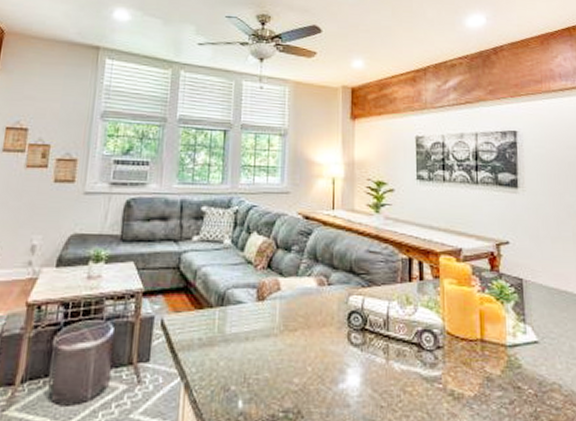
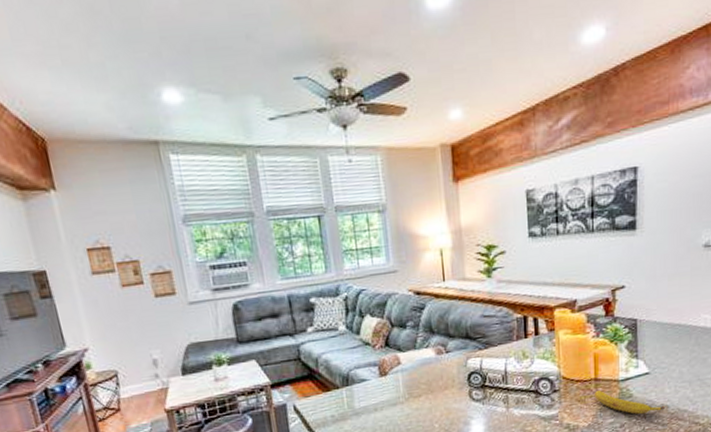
banana: none [480,353,562,390] -> present [594,389,669,414]

